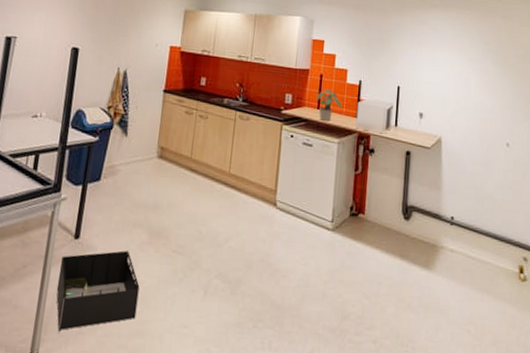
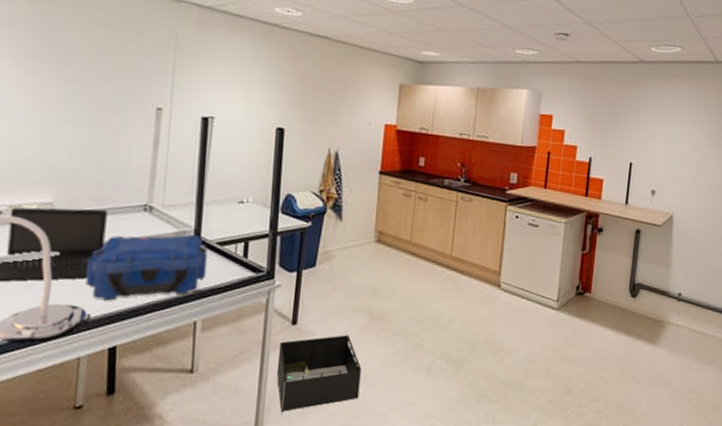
potted plant: present [317,89,343,122] -> none [544,167,571,202]
microwave: present [355,97,394,134] -> none [584,175,626,213]

